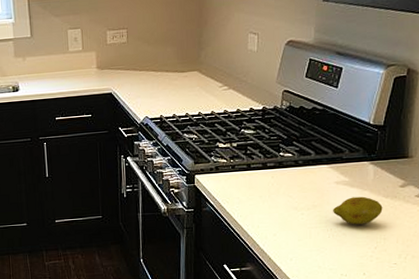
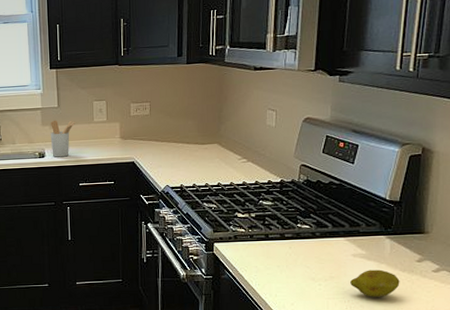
utensil holder: none [23,50,50,91] -> present [50,120,76,157]

